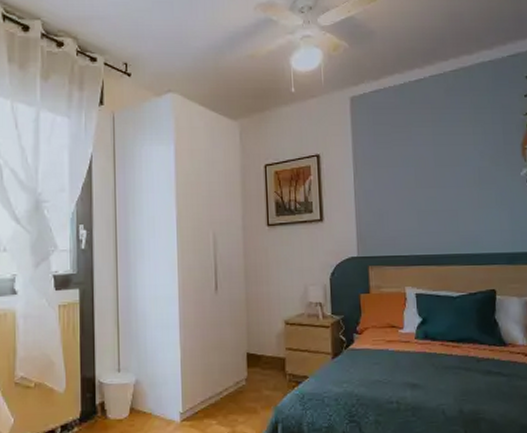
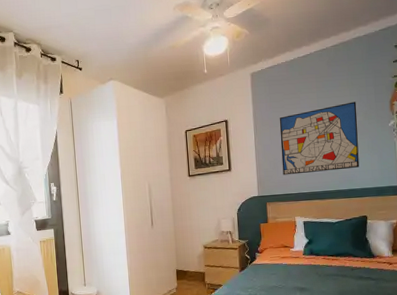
wall art: none [385,142,486,231] -> present [279,101,360,175]

